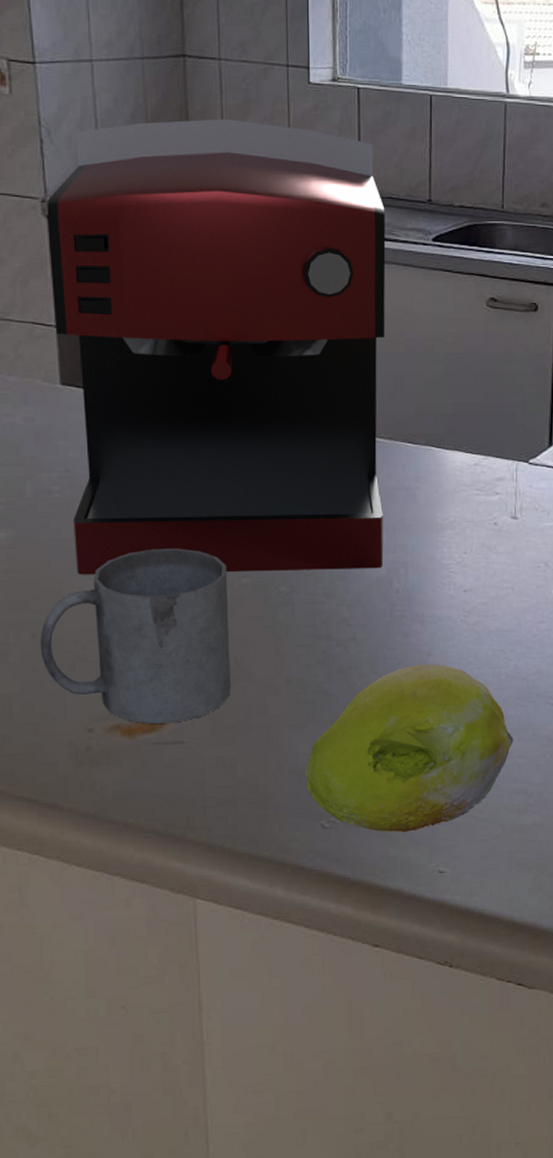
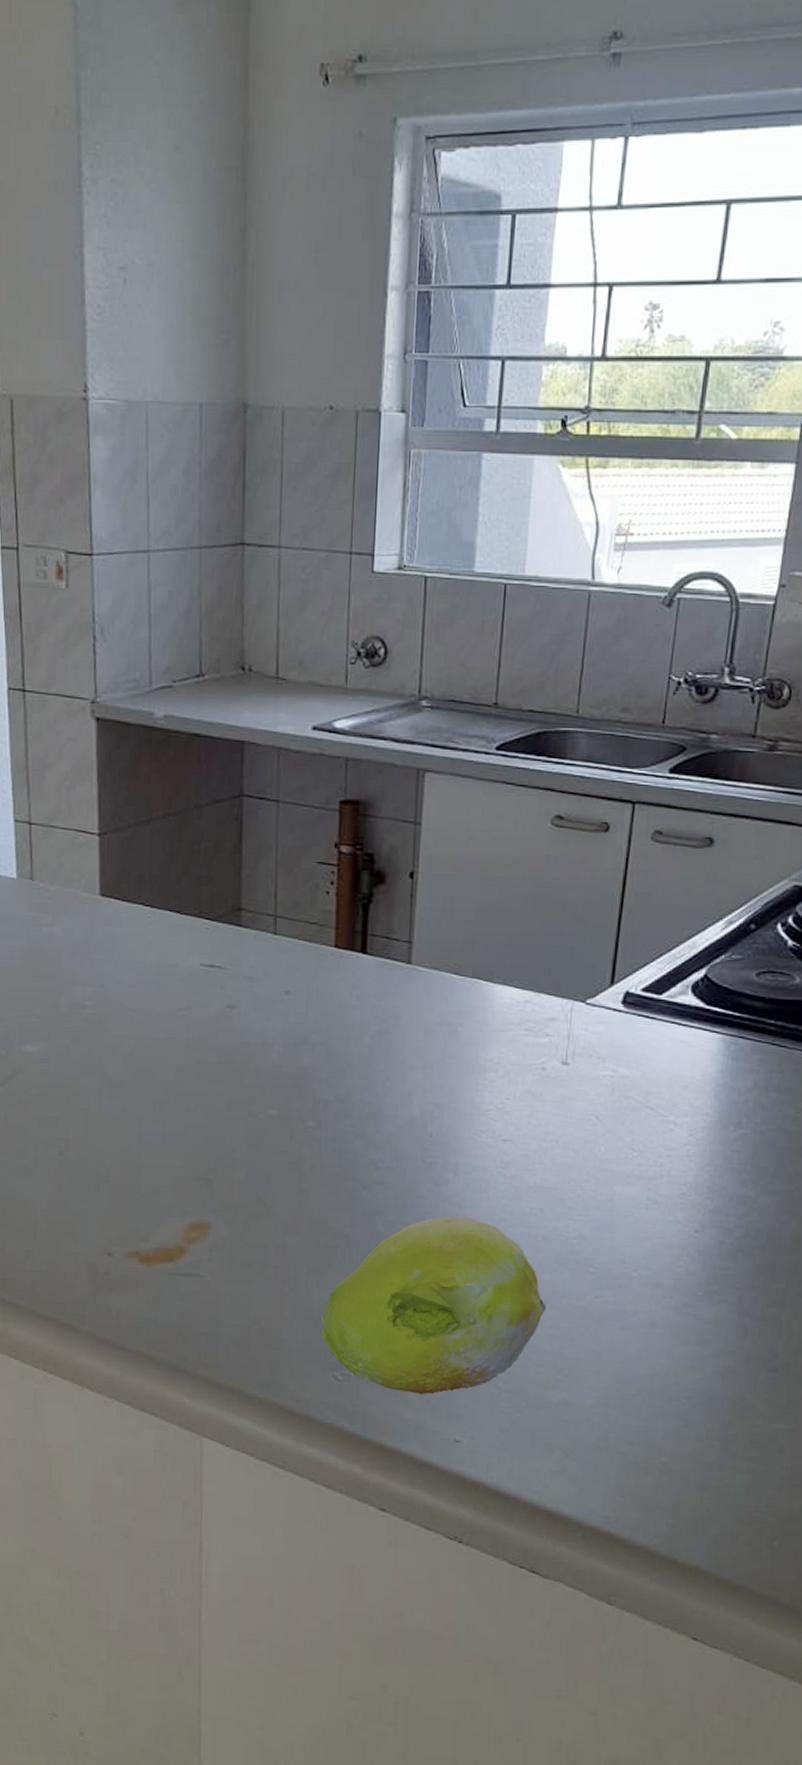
mug: present [40,548,231,724] -> none [66,1072,254,1255]
coffee maker: present [47,119,386,575] -> none [96,613,446,1109]

